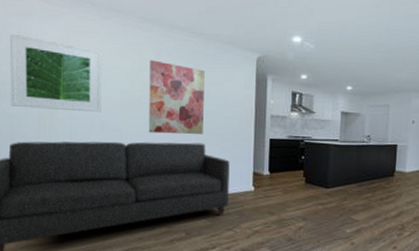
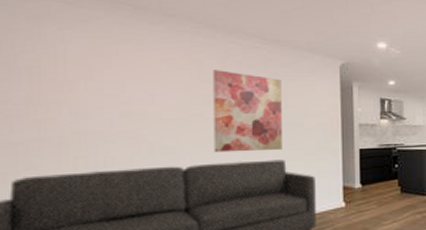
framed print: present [10,33,102,113] -> none [14,41,150,134]

